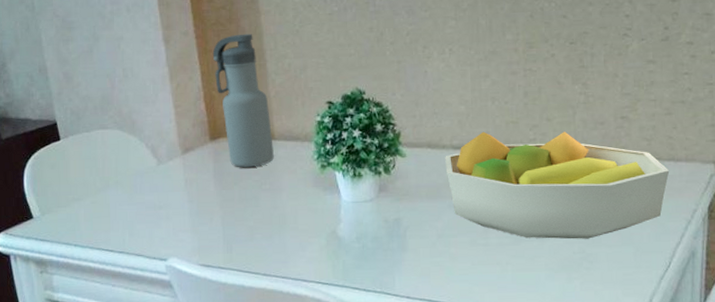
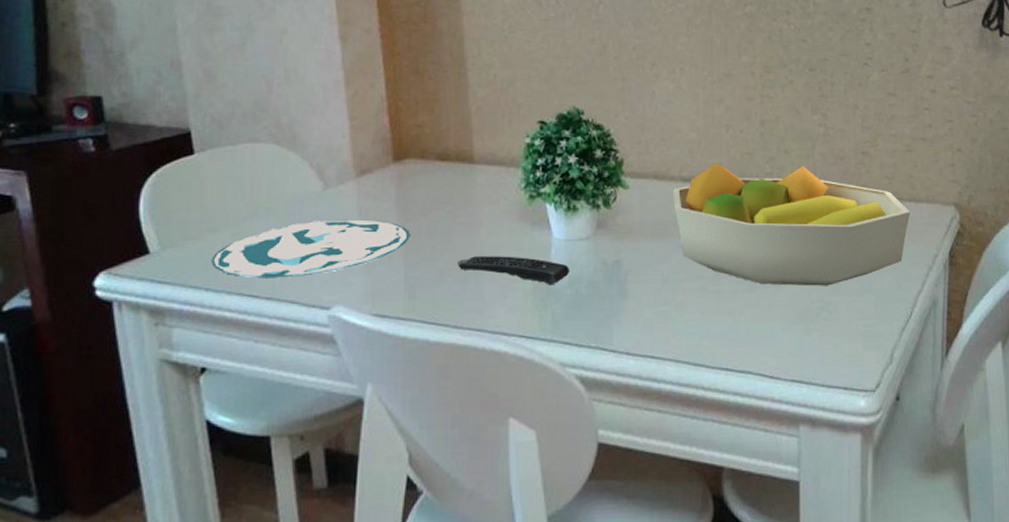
plate: none [77,188,225,236] -> present [211,219,409,278]
water bottle: present [212,33,274,168] -> none [401,36,472,196]
remote control: none [264,216,358,240] -> present [458,256,570,285]

